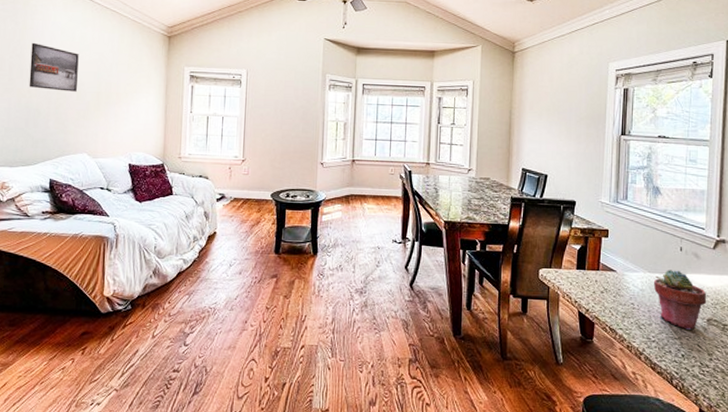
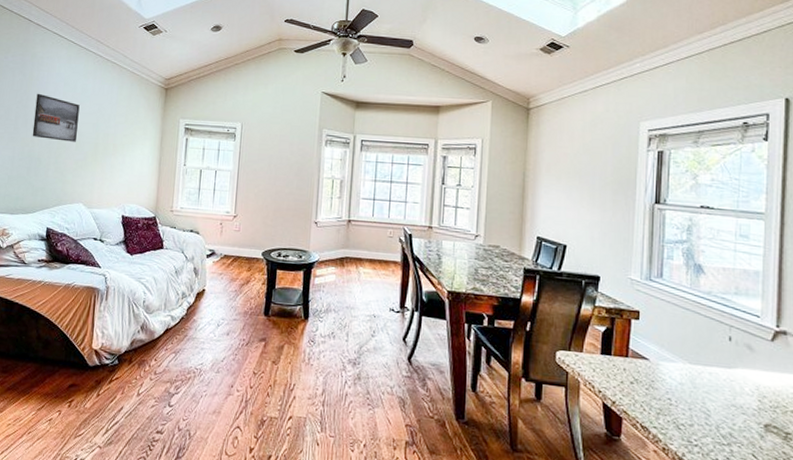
potted succulent: present [653,270,707,330] -> none [695,362,764,436]

